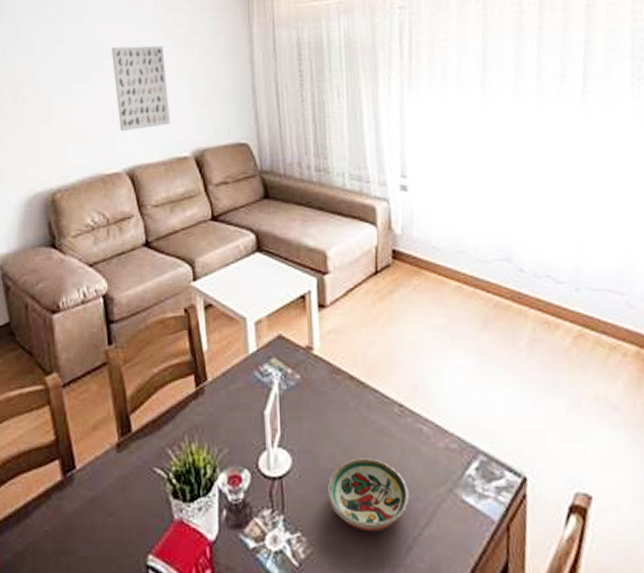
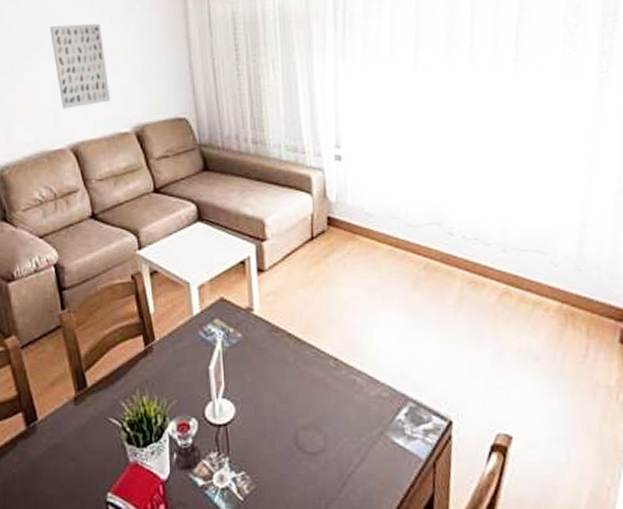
decorative bowl: present [327,458,409,532] -> none [268,406,344,471]

